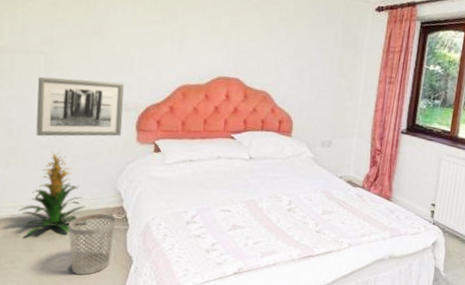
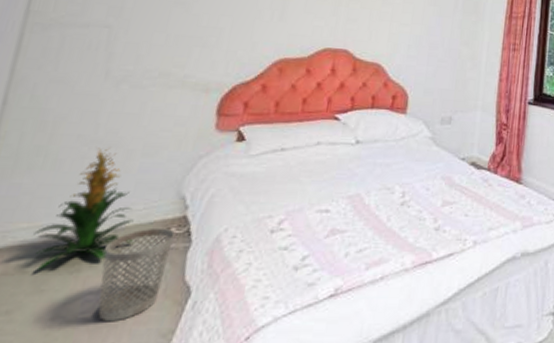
wall art: present [36,76,124,137] -> none [79,54,207,130]

